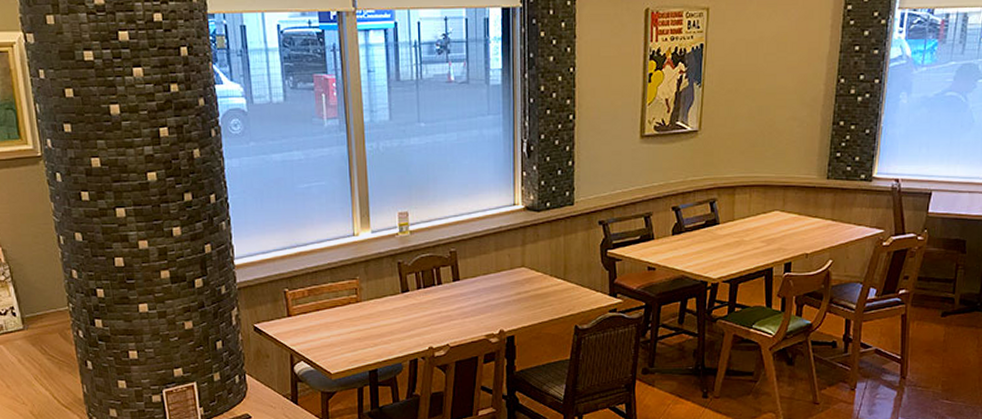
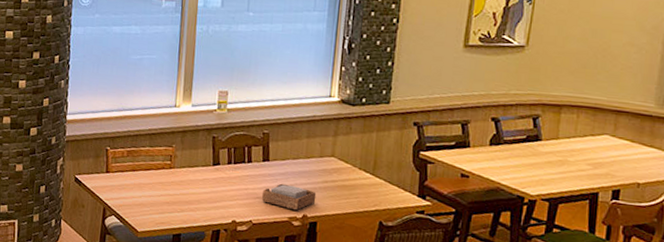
napkin holder: none [456,301,511,327] -> present [261,183,317,211]

